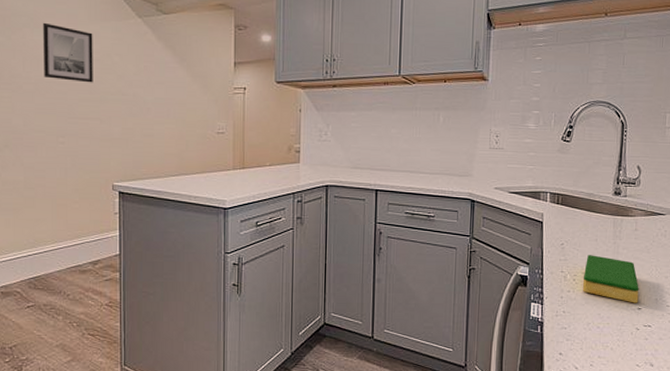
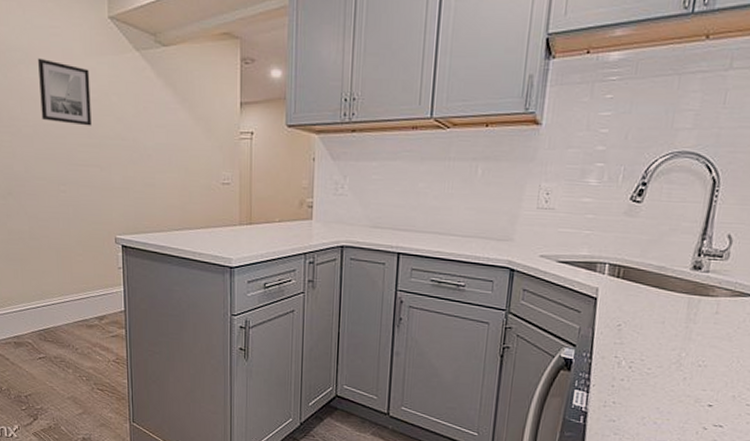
dish sponge: present [582,255,639,303] -> none [639,339,713,399]

